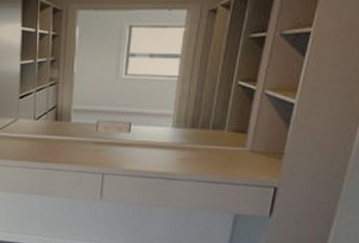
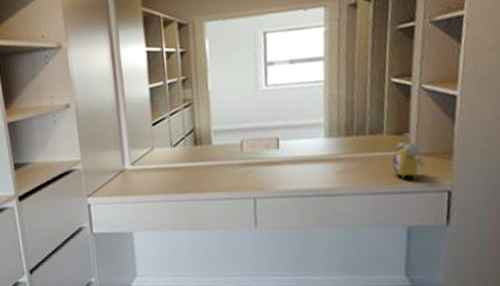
alarm clock: none [229,132,258,175] -> present [393,133,426,181]

